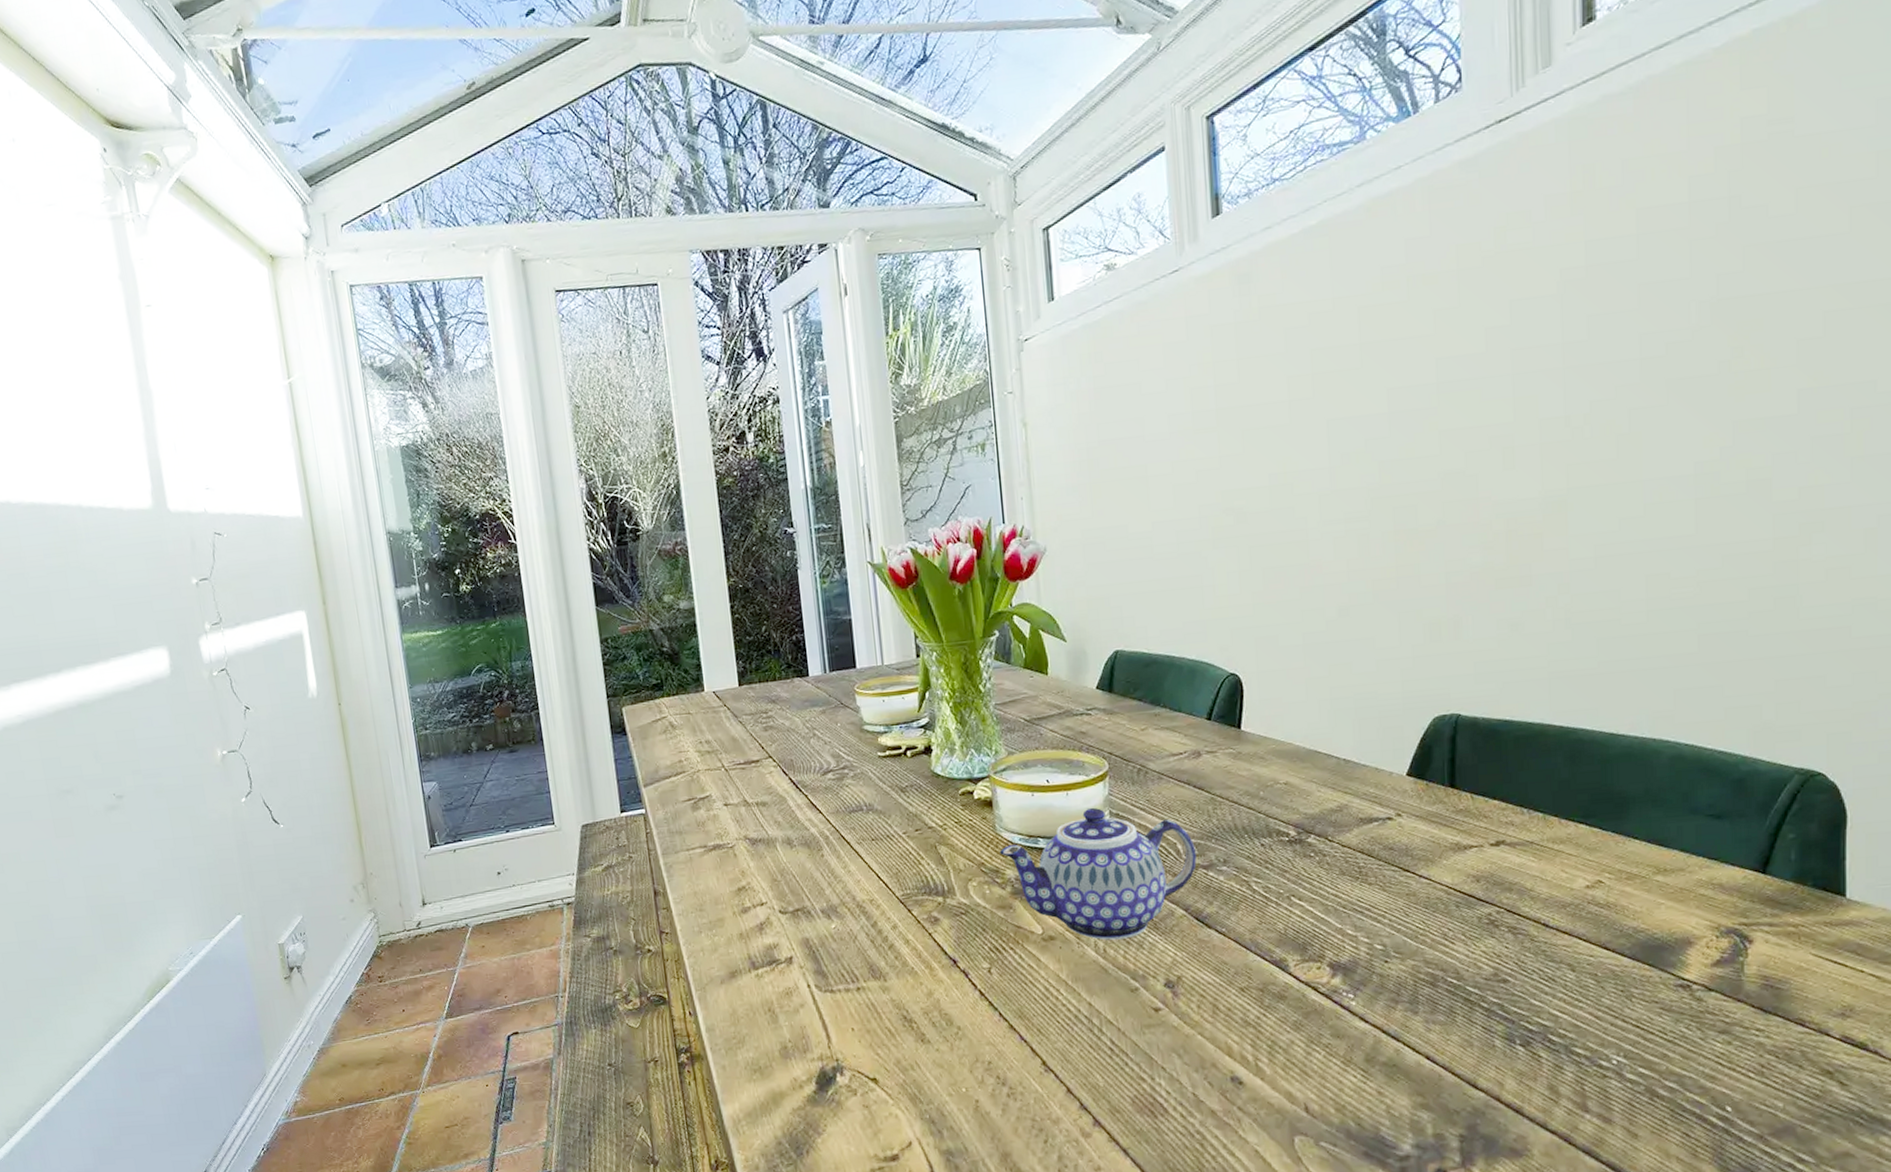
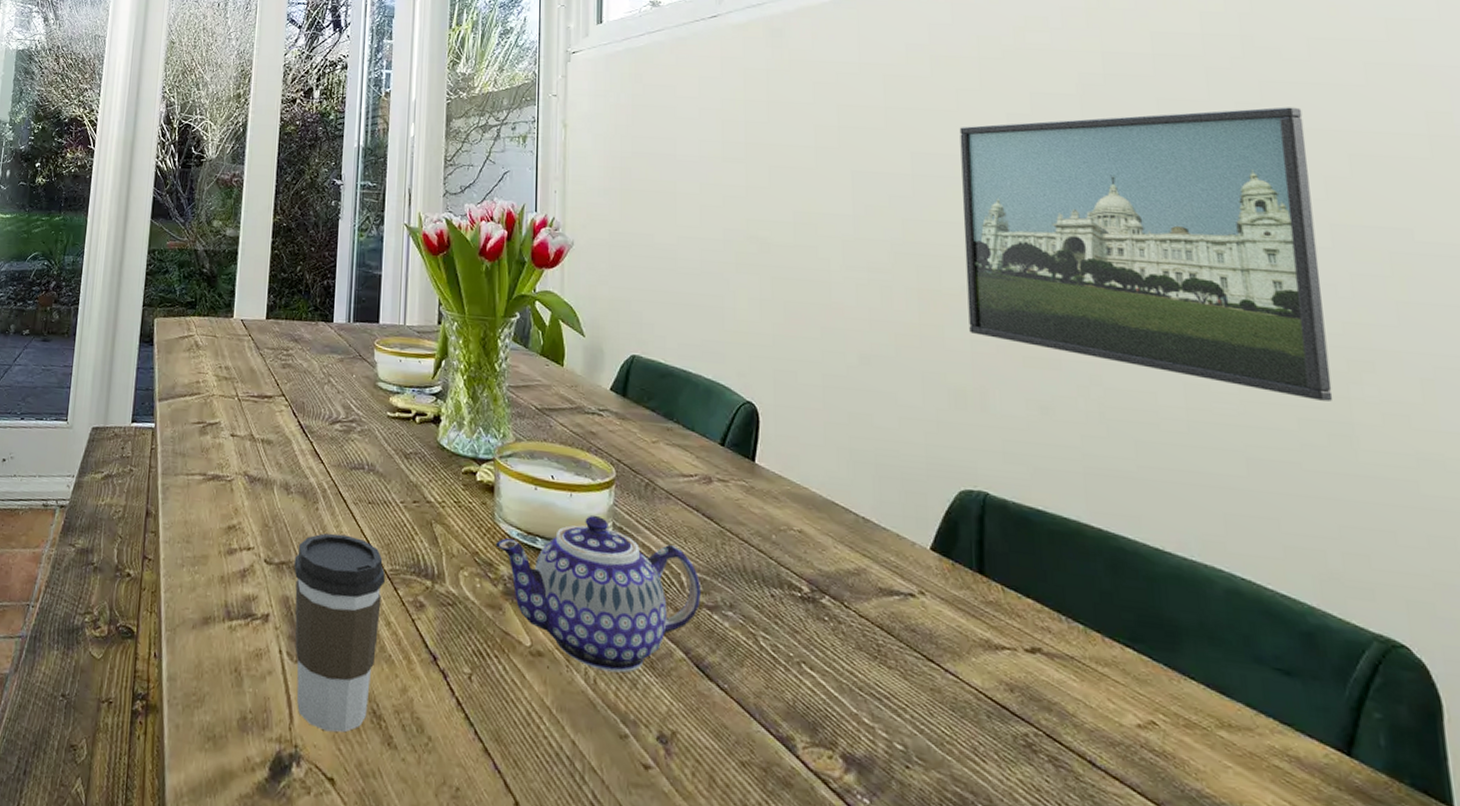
coffee cup: none [808,873,900,1042] -> present [294,533,385,733]
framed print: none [1437,269,1783,569] -> present [959,107,1333,401]

